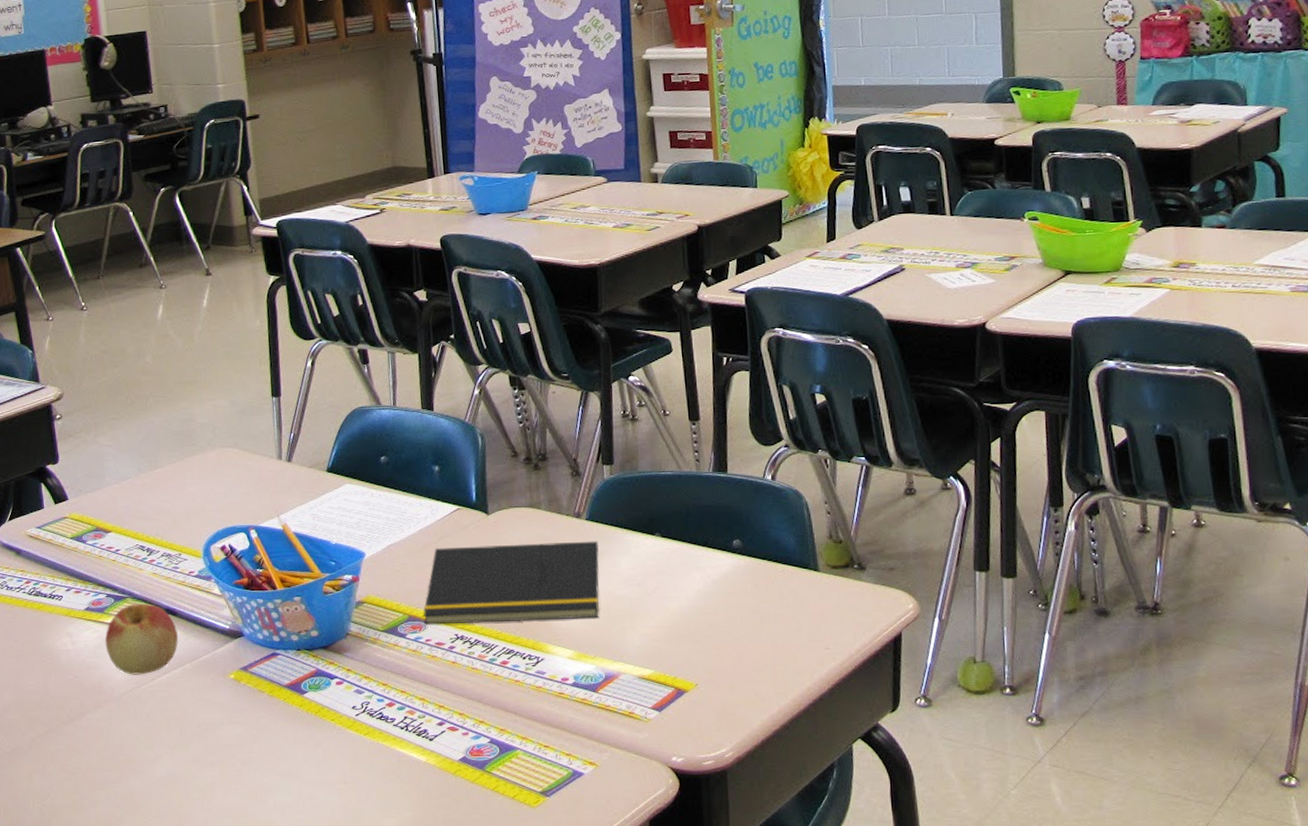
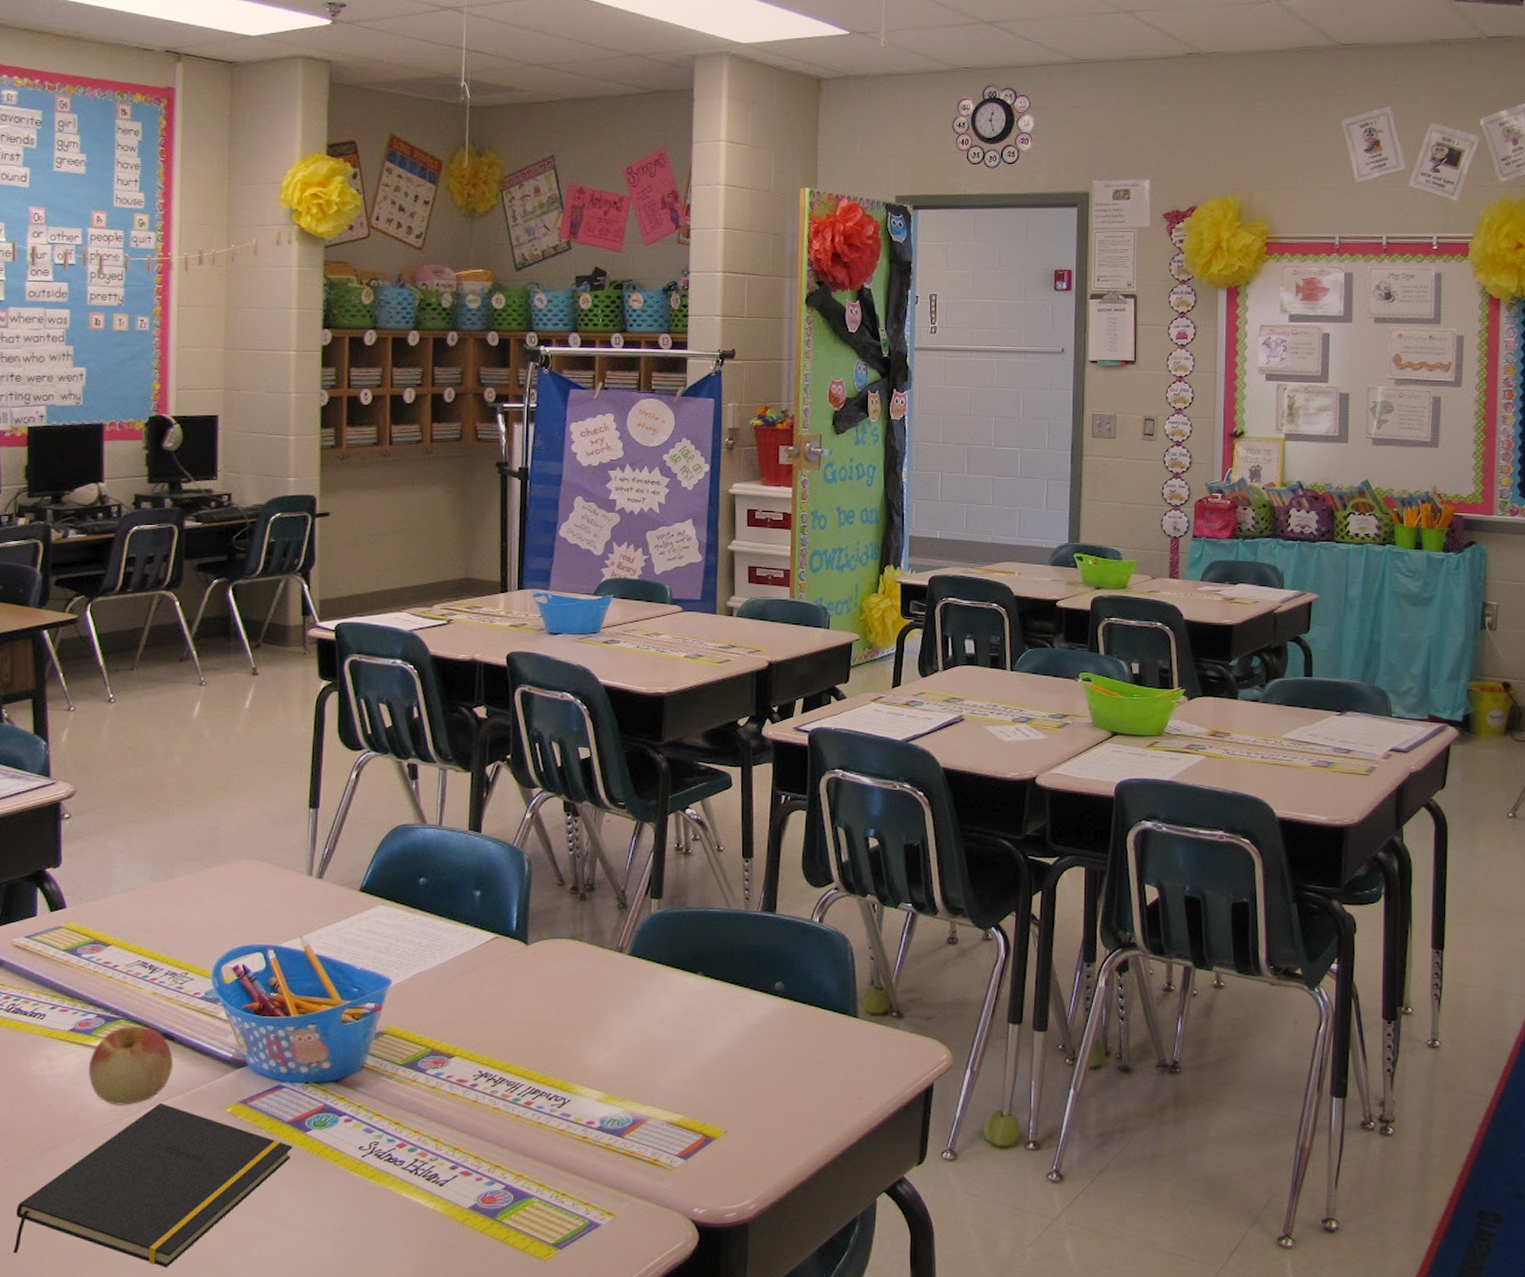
notepad: none [60,672,293,818] -> present [13,1104,293,1269]
notepad: present [423,541,600,625] -> none [447,976,640,1061]

